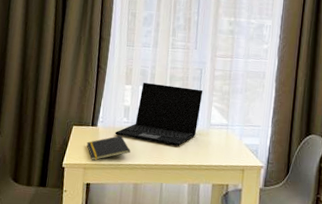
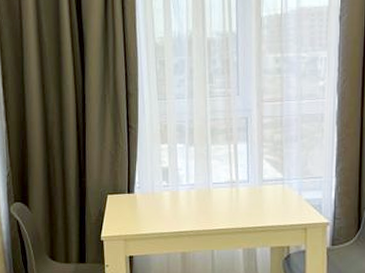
notepad: present [86,135,131,161] -> none [125,201,174,232]
laptop: present [115,82,203,146] -> none [154,140,251,207]

